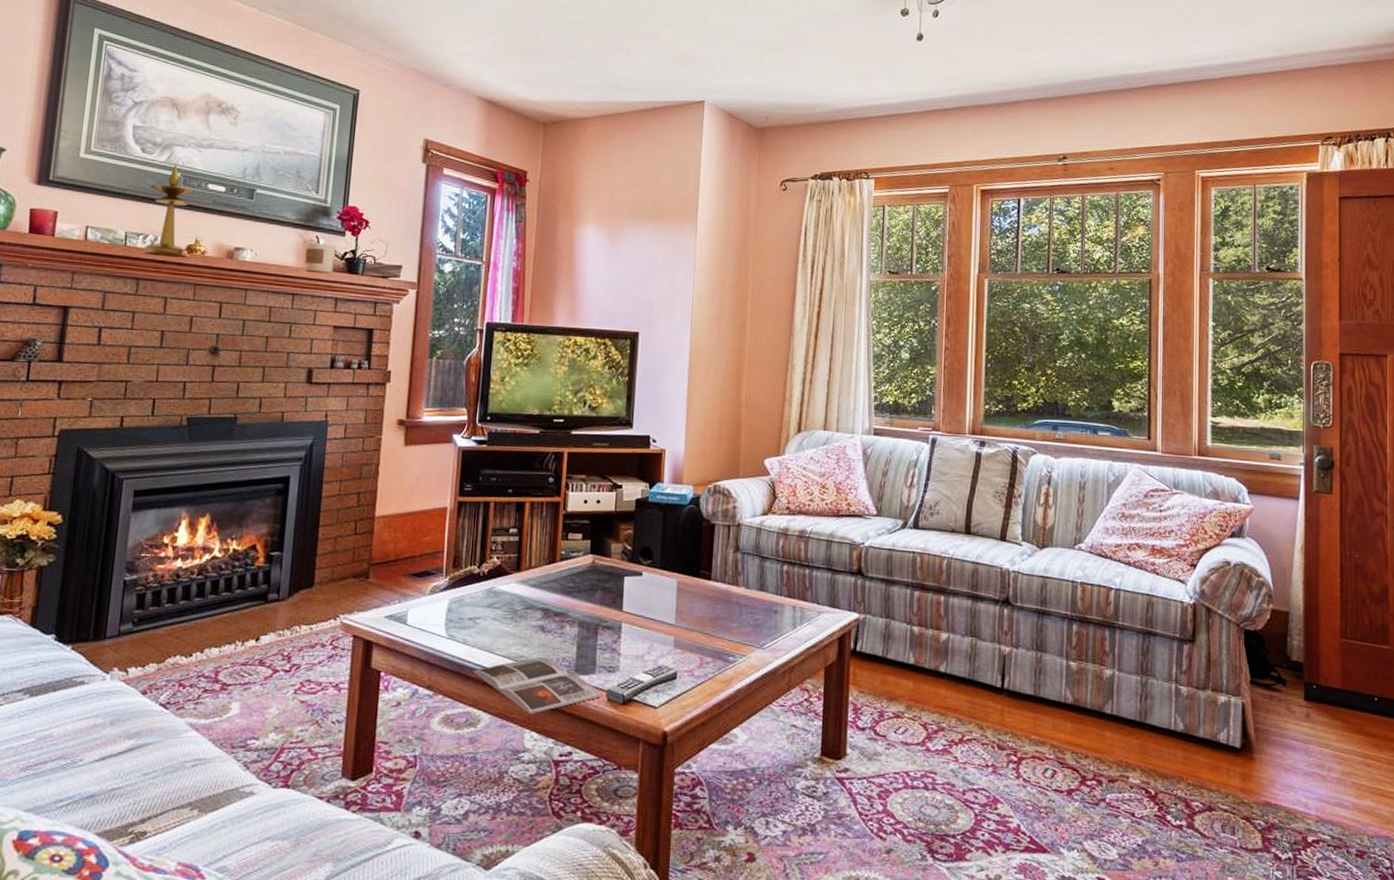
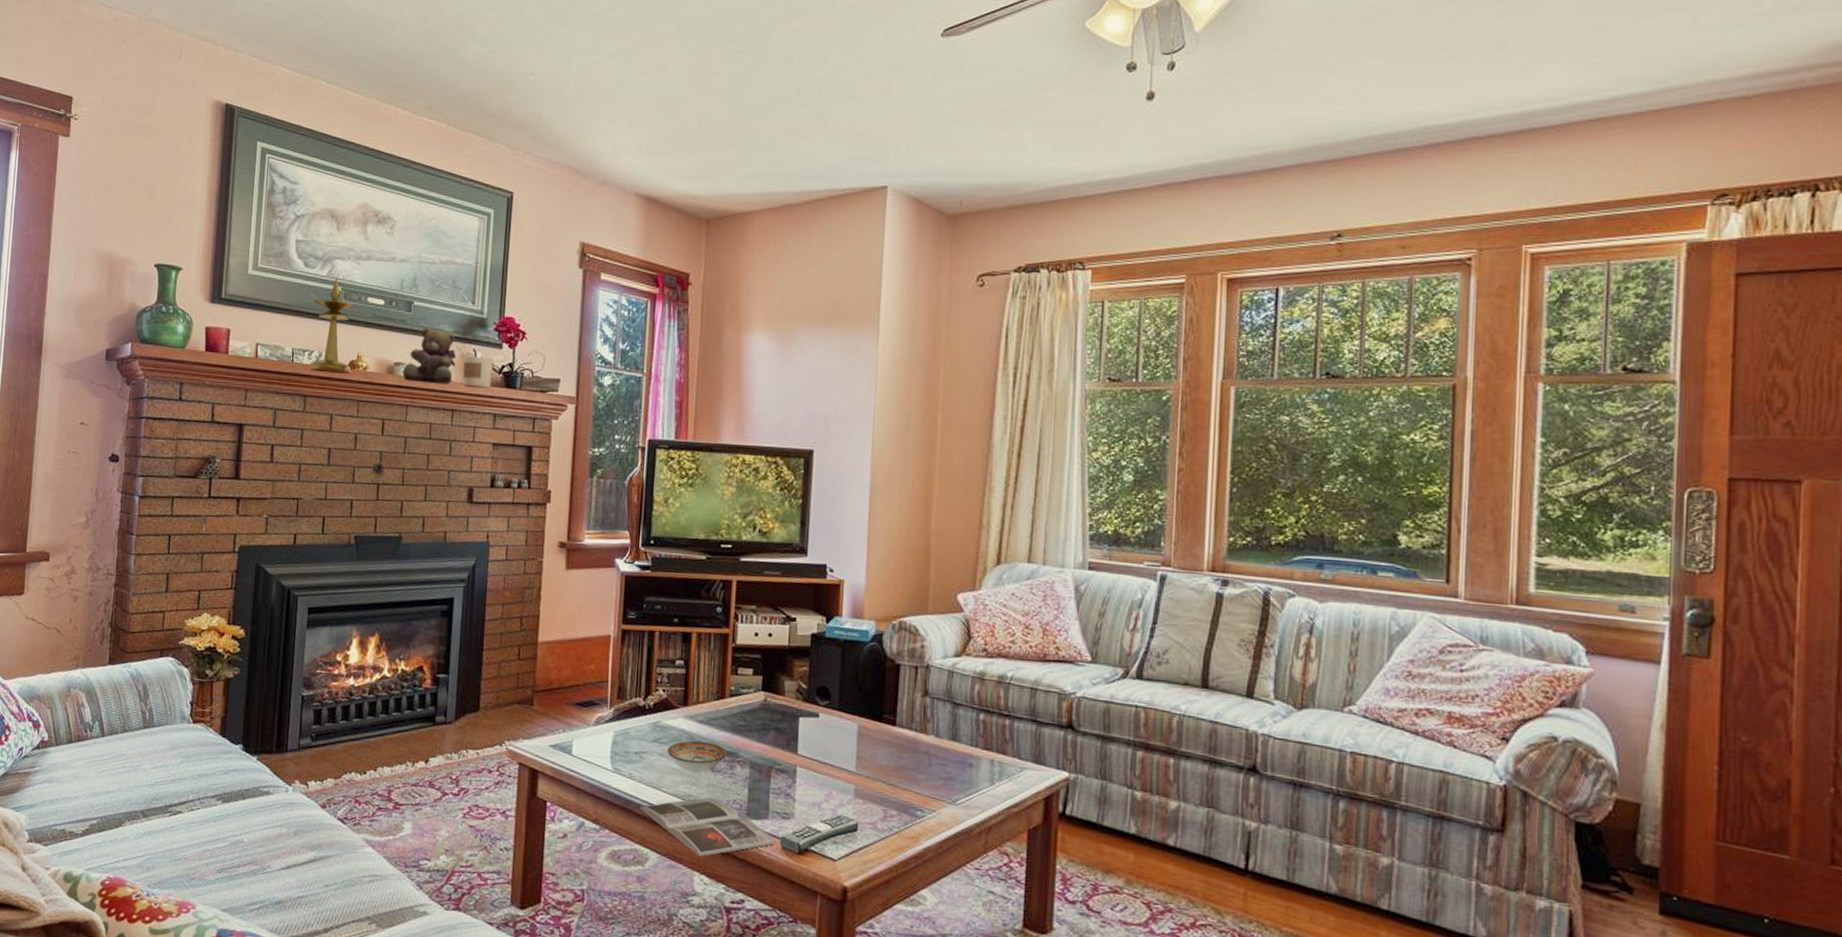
teddy bear: none [242,214,298,269] -> present [403,327,456,385]
bowl: none [500,603,558,635] -> present [667,740,727,774]

